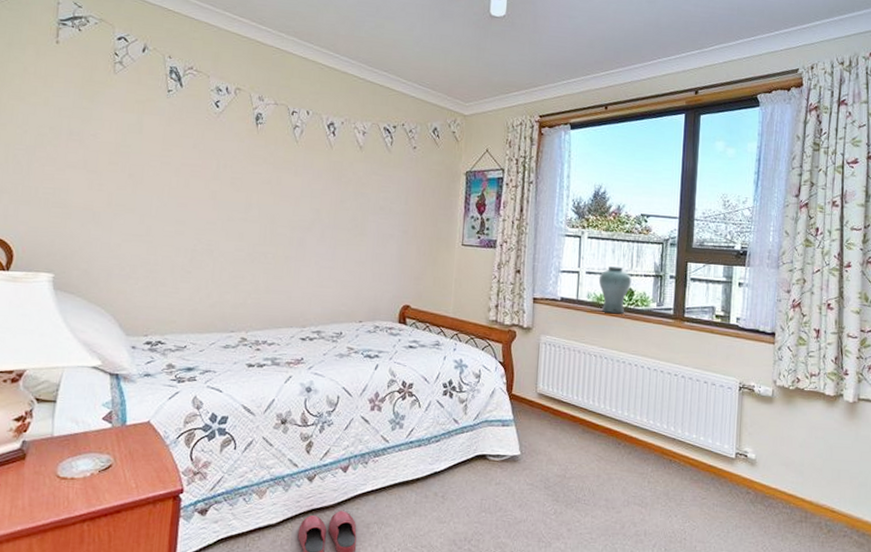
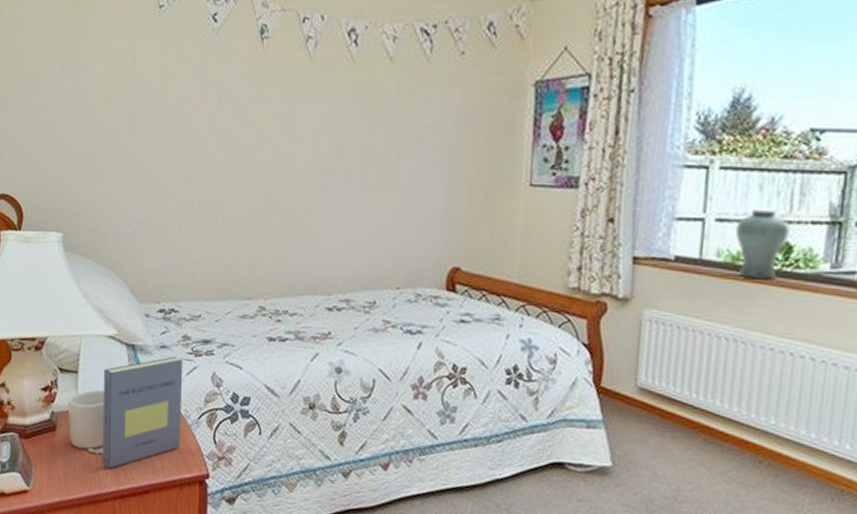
mug: none [39,417,83,475] -> present [68,390,104,450]
book: none [73,383,166,492] -> present [102,356,183,469]

